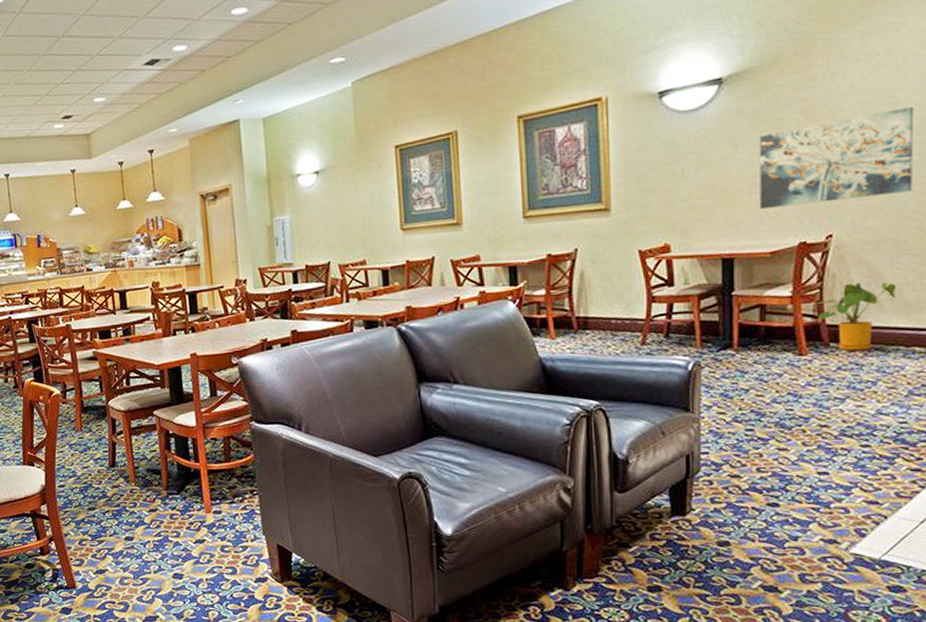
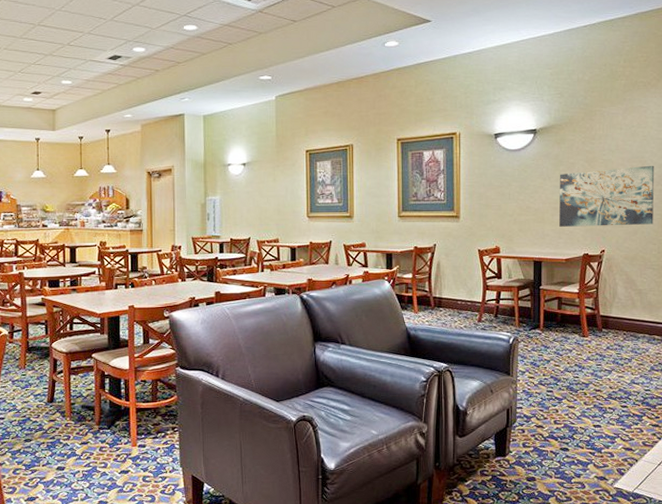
house plant: present [816,282,897,351] -> none [594,286,644,336]

